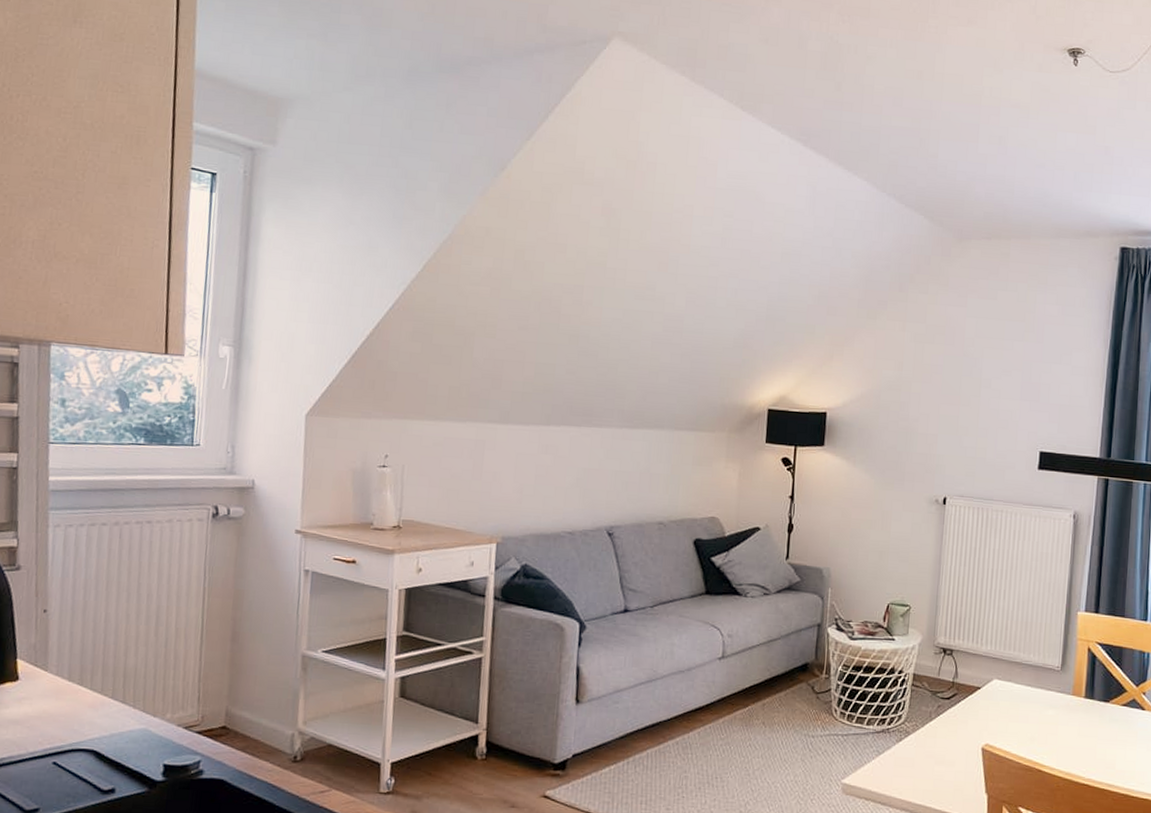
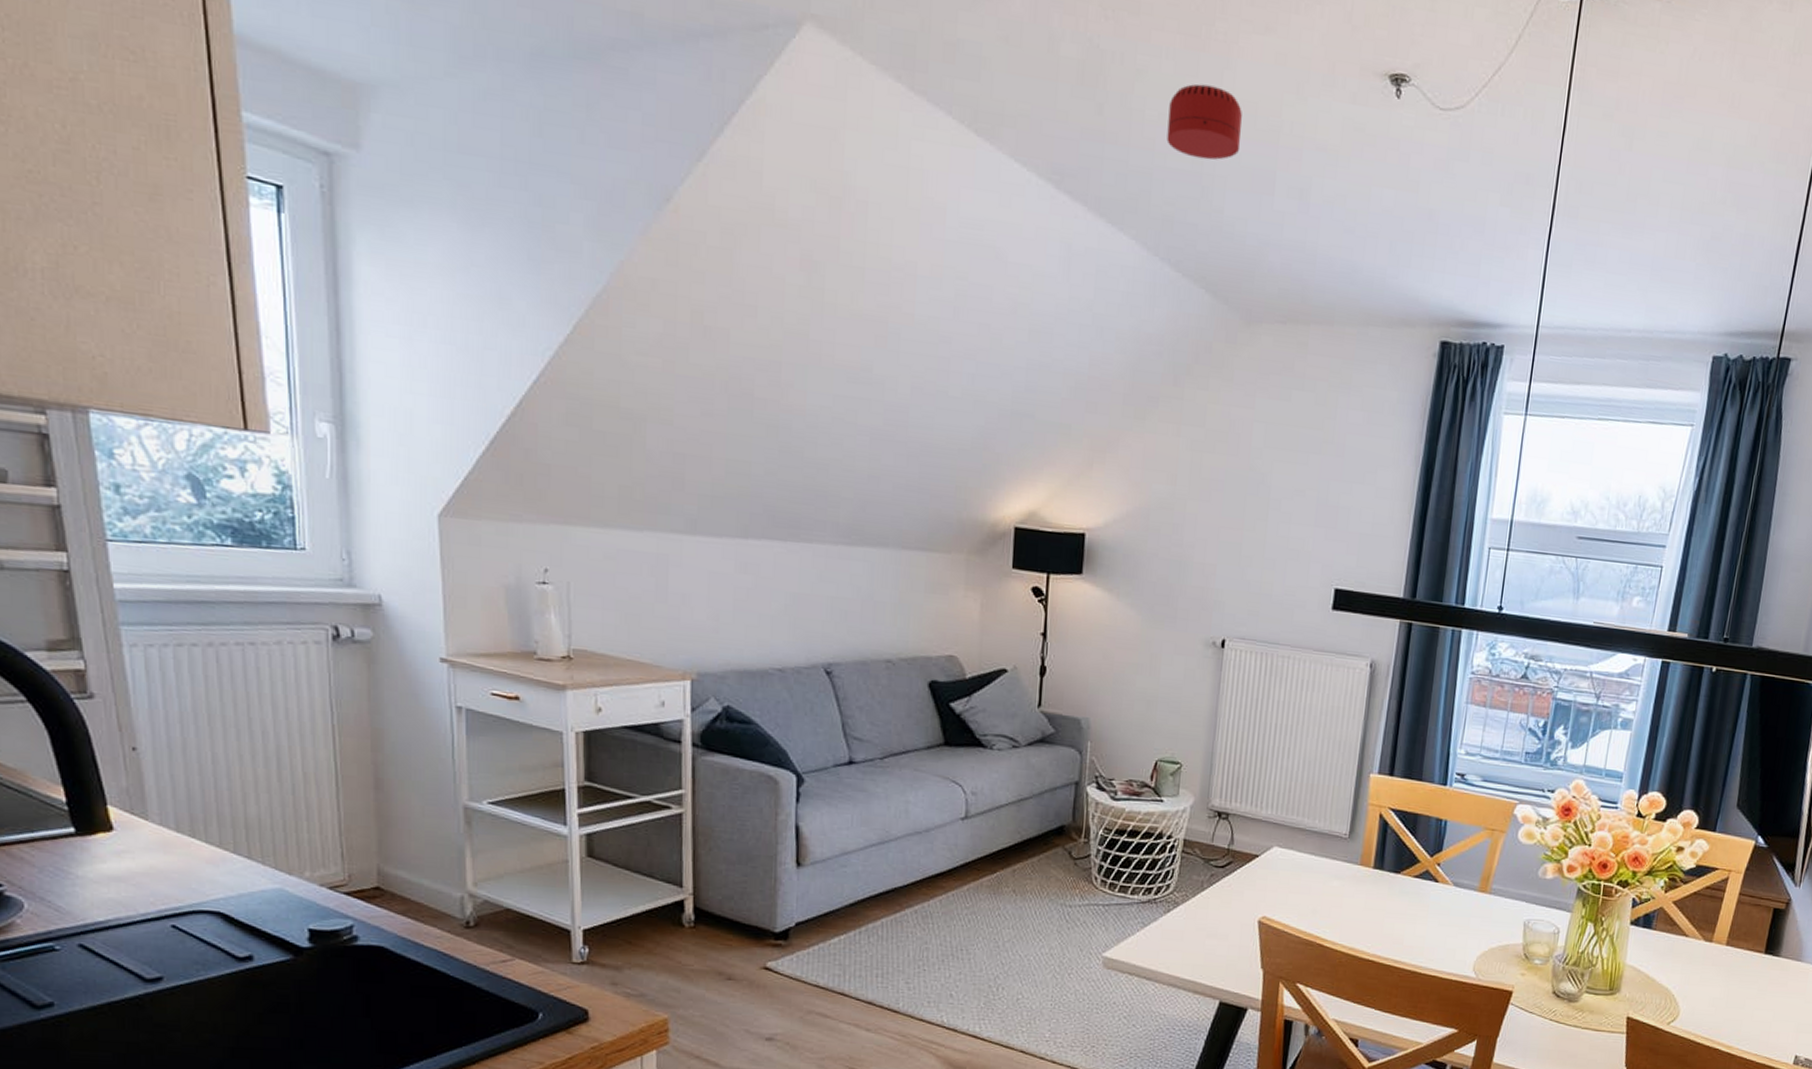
smoke detector: none [891,64,951,119] -> present [1166,83,1242,160]

